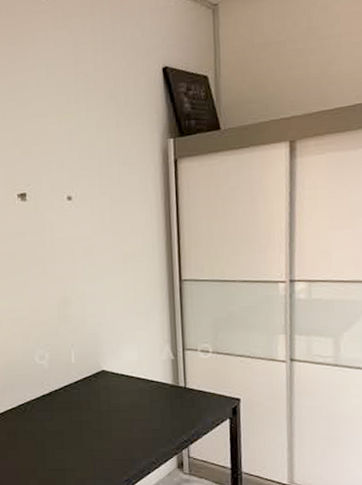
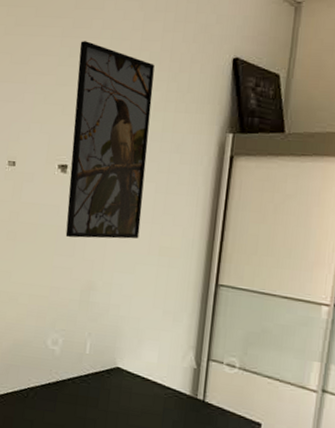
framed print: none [18,74,103,260] -> present [65,41,155,239]

